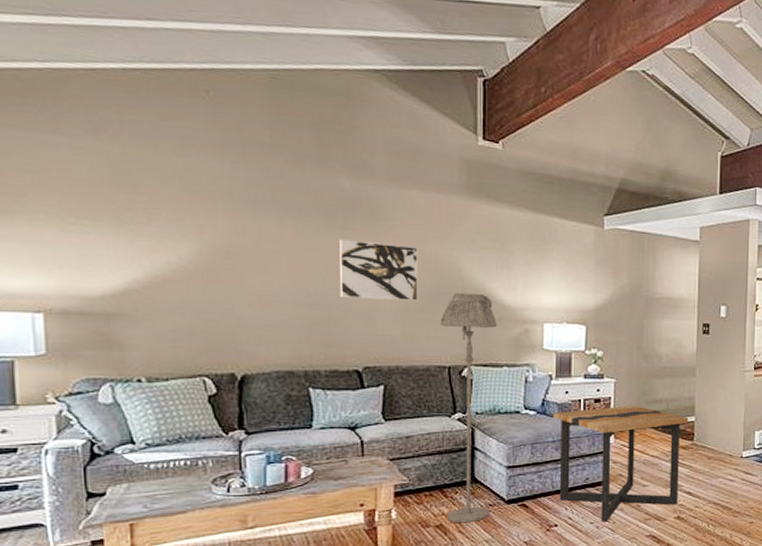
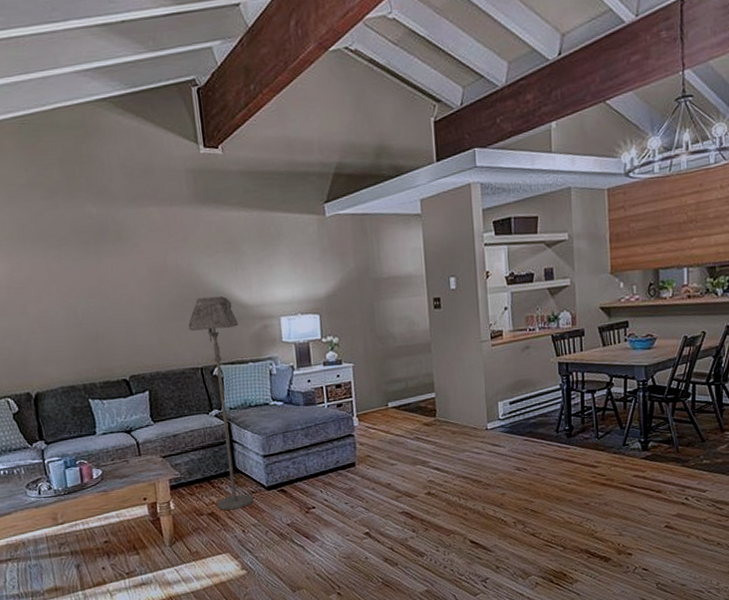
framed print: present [339,239,418,301] -> none [95,260,167,316]
side table: present [553,406,689,522] -> none [298,387,429,502]

